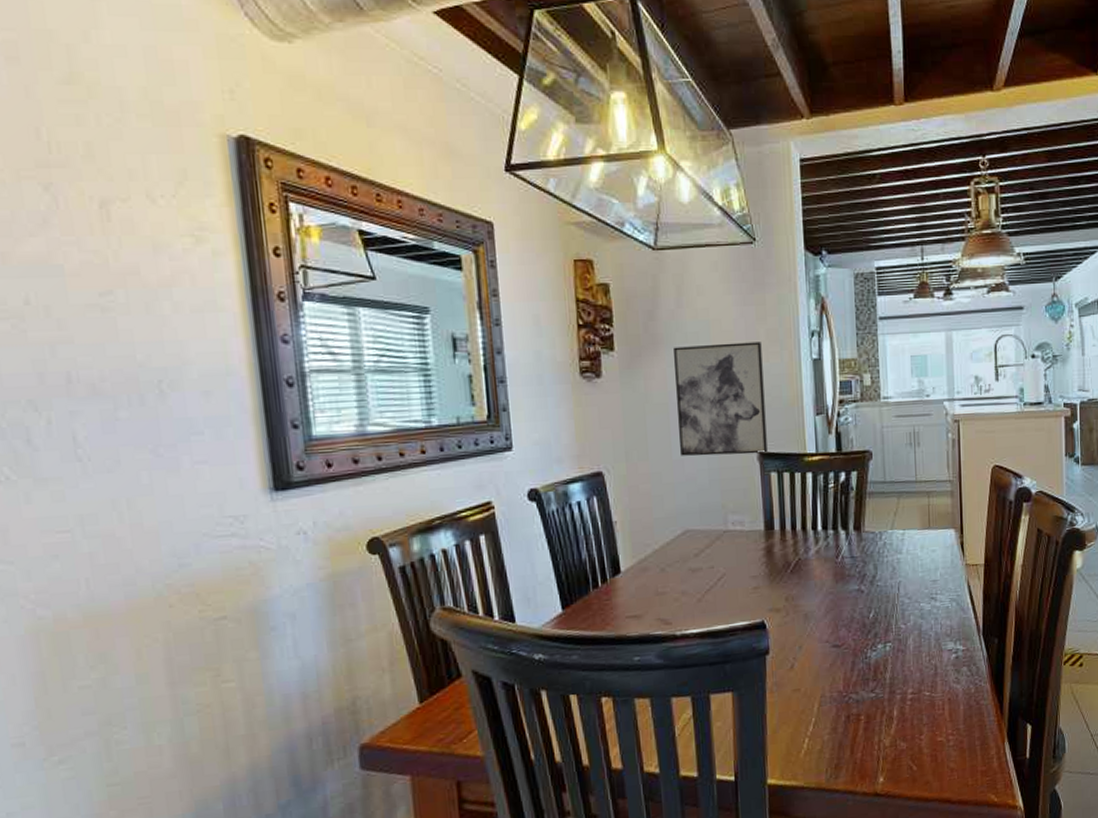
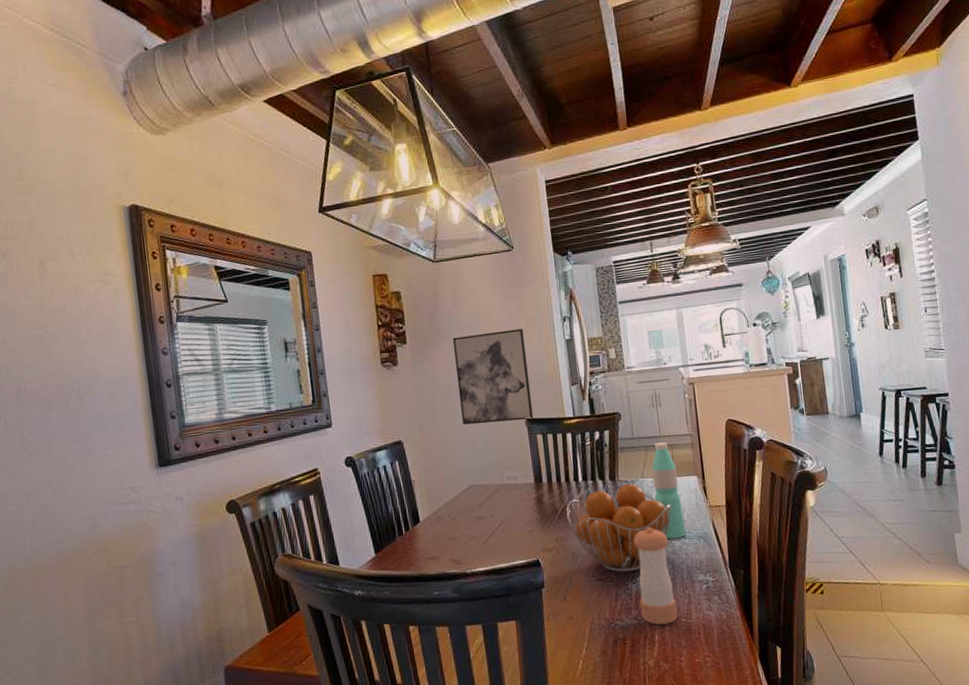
fruit basket: none [800,535,923,639] -> present [566,483,672,573]
pepper shaker: none [876,586,921,699] -> present [633,527,678,625]
water bottle: none [903,488,938,602] -> present [651,442,687,539]

